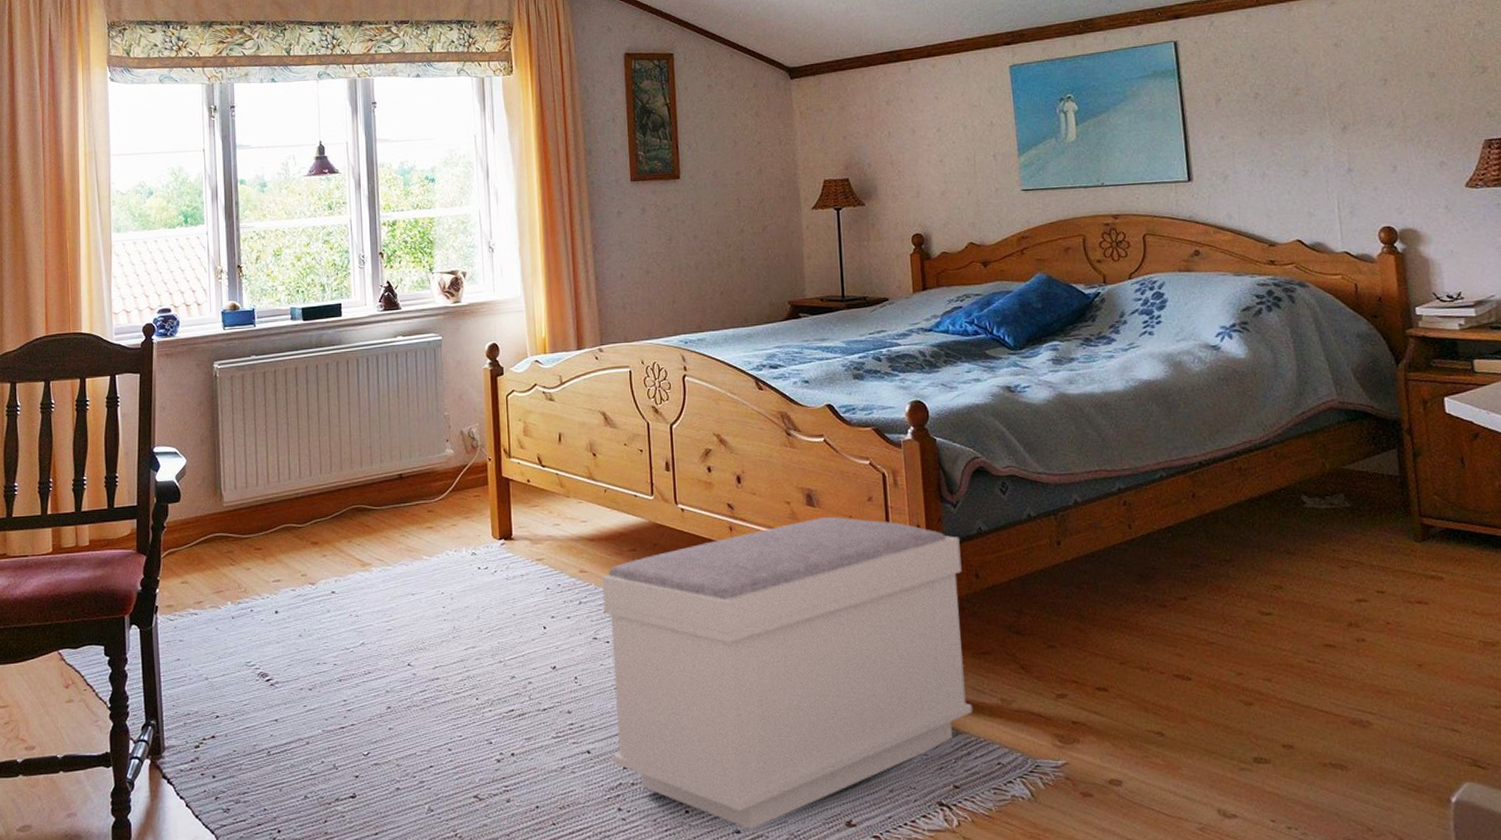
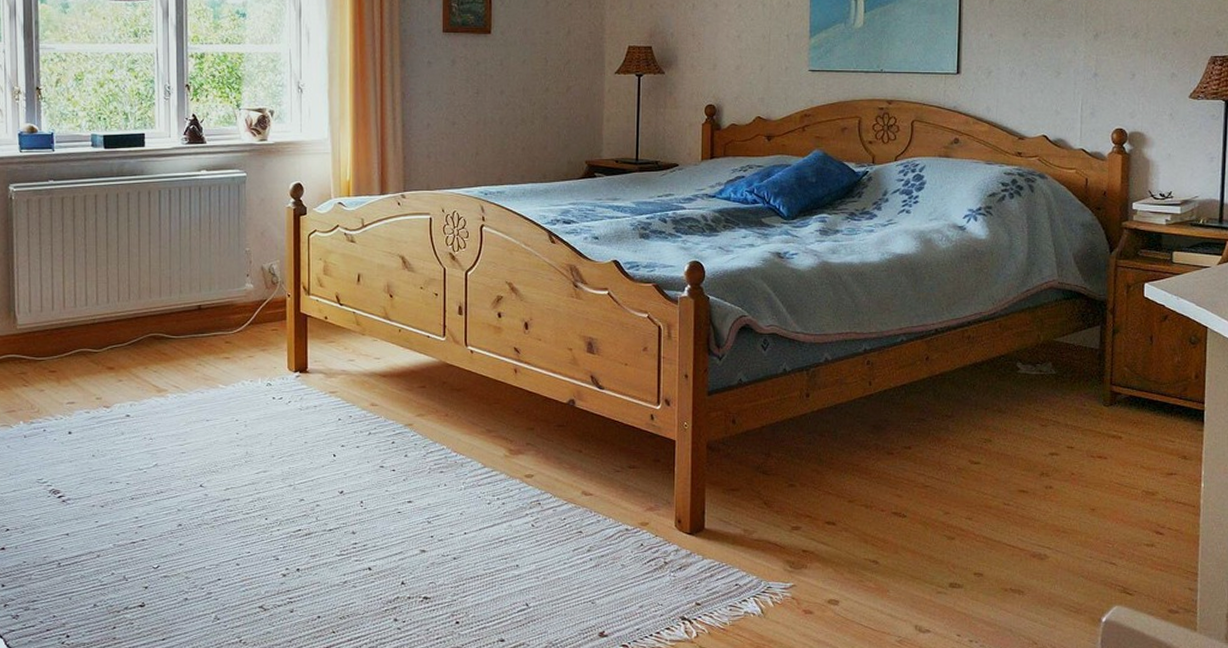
bench: present [602,517,973,829] -> none [391,364,722,638]

